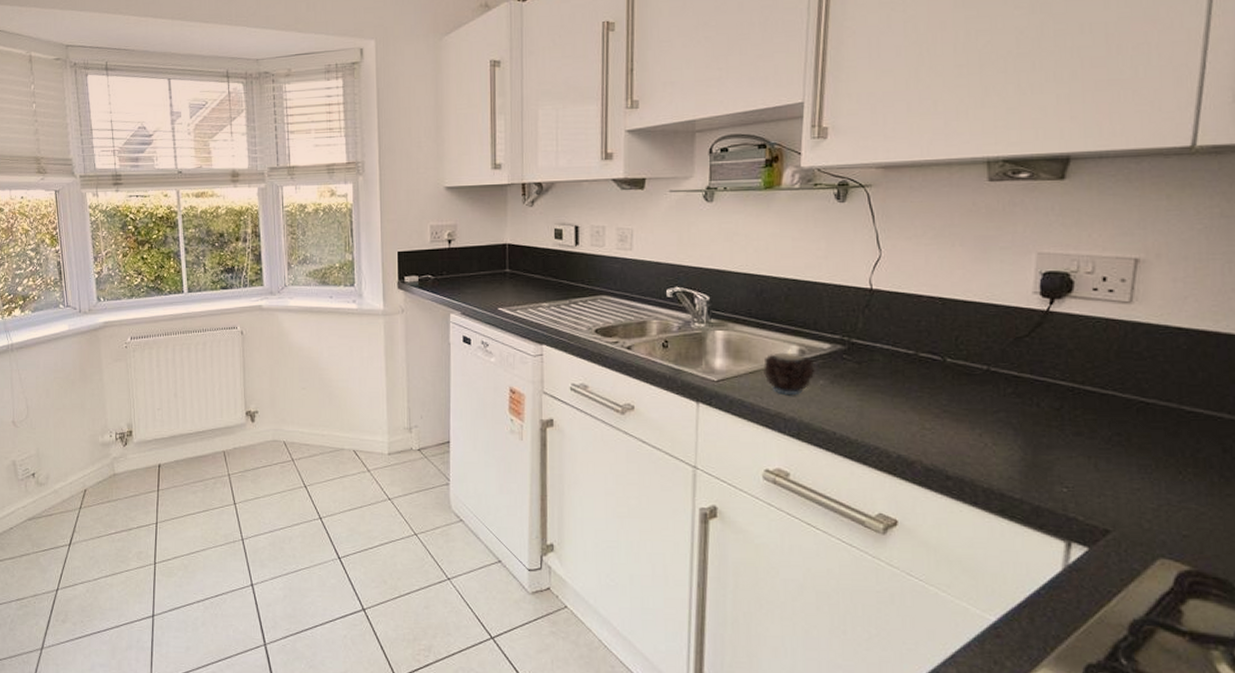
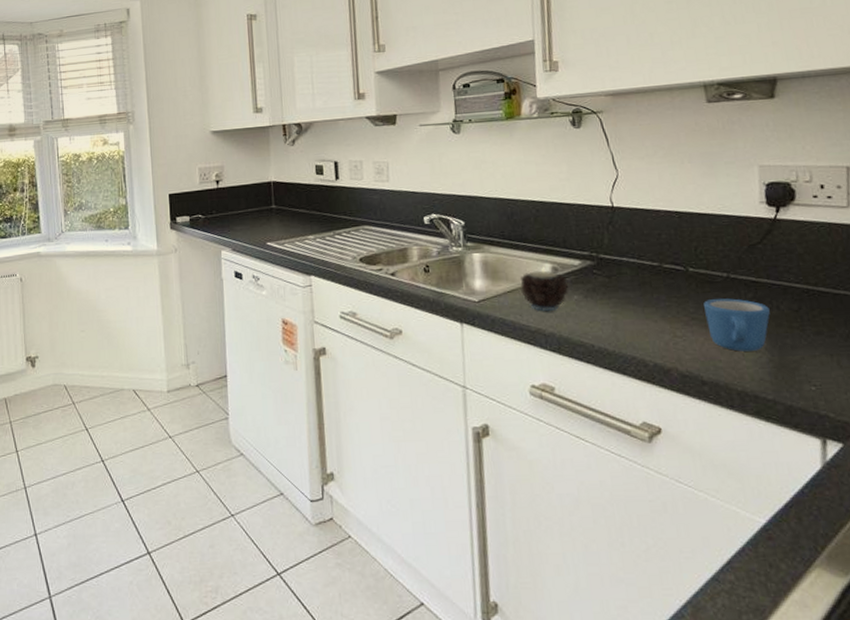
mug: none [958,392,1029,448] -> present [704,298,770,352]

